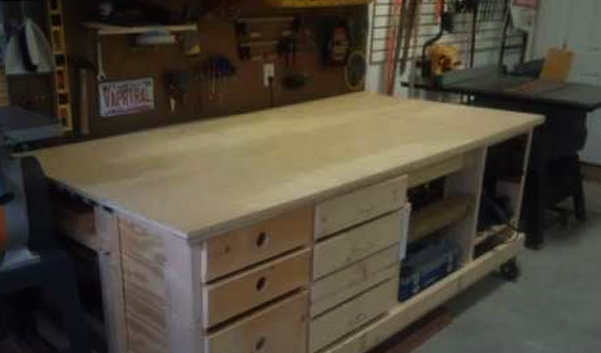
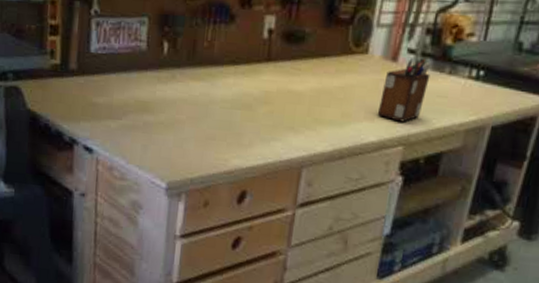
desk organizer: none [380,89,425,152] -> present [377,58,431,122]

